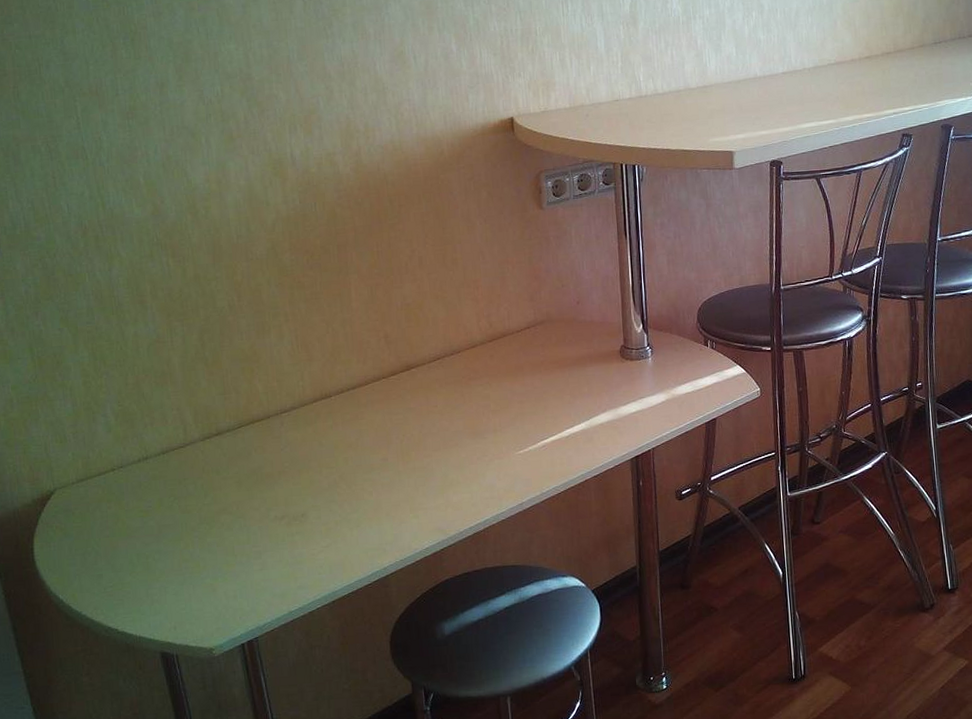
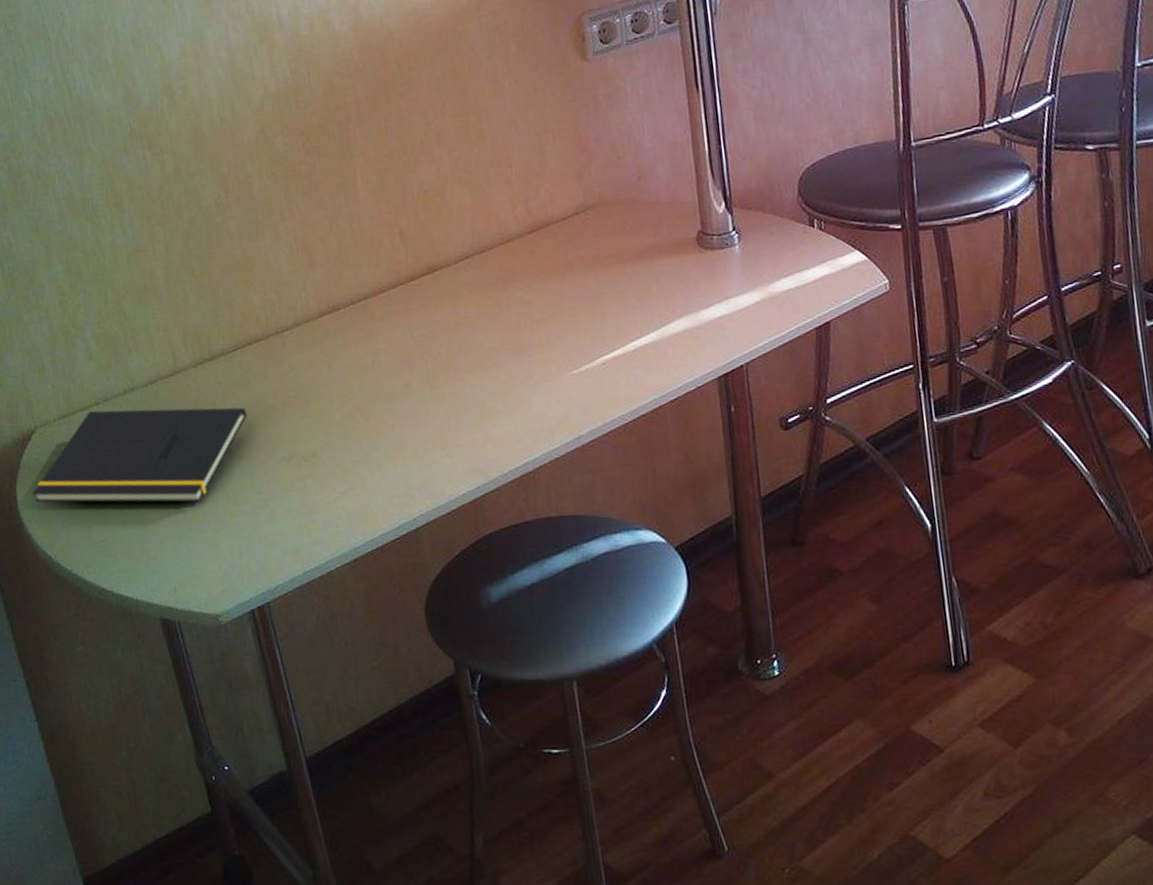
notepad: none [49,475,247,554] -> present [32,407,247,503]

